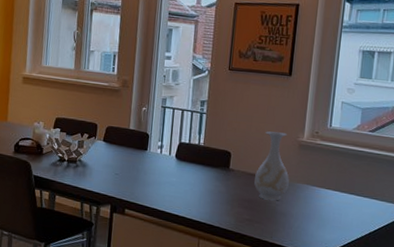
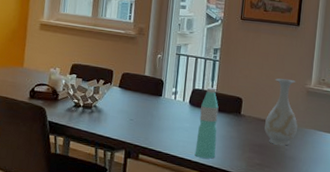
water bottle: none [182,141,206,214] -> present [195,87,219,159]

